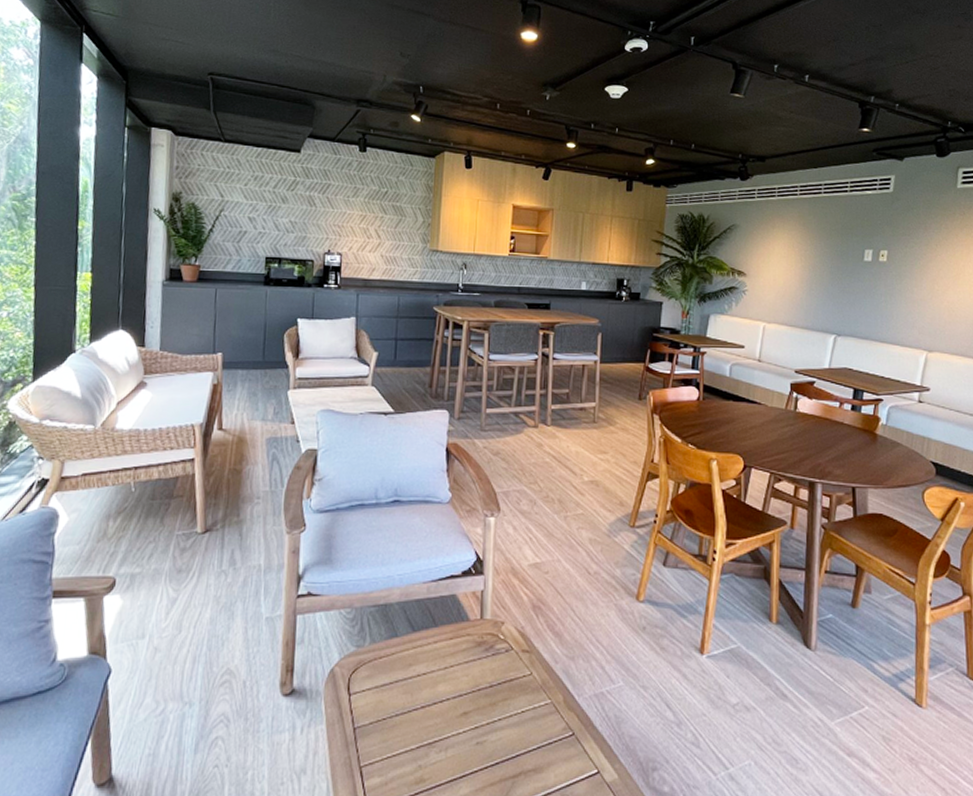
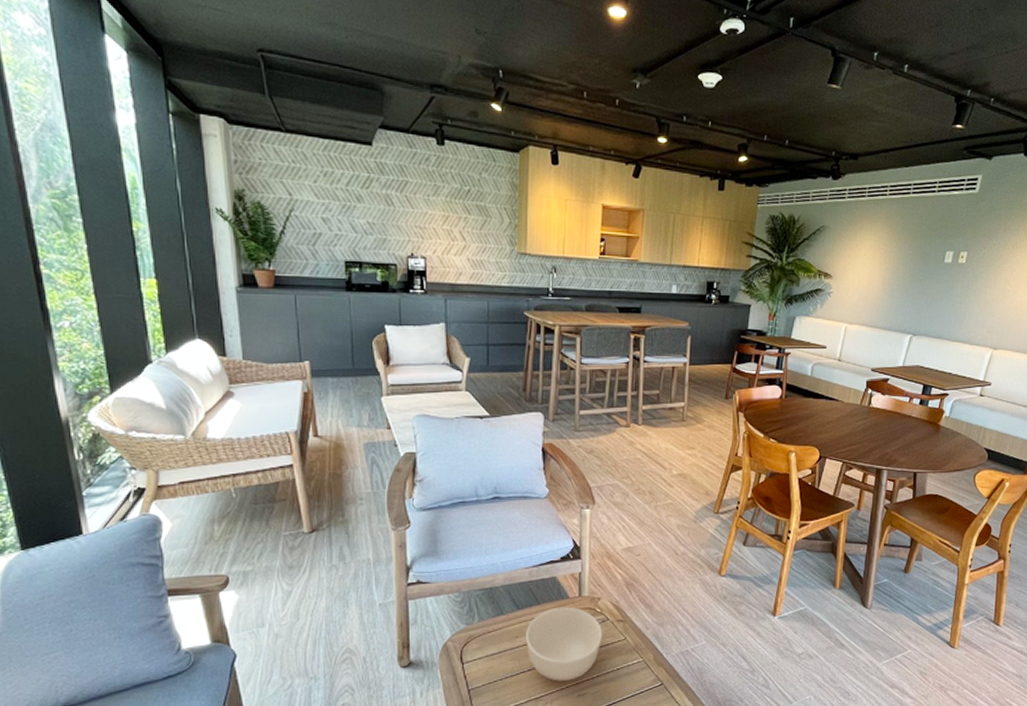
bowl: none [420,631,506,723] -> present [526,606,603,681]

